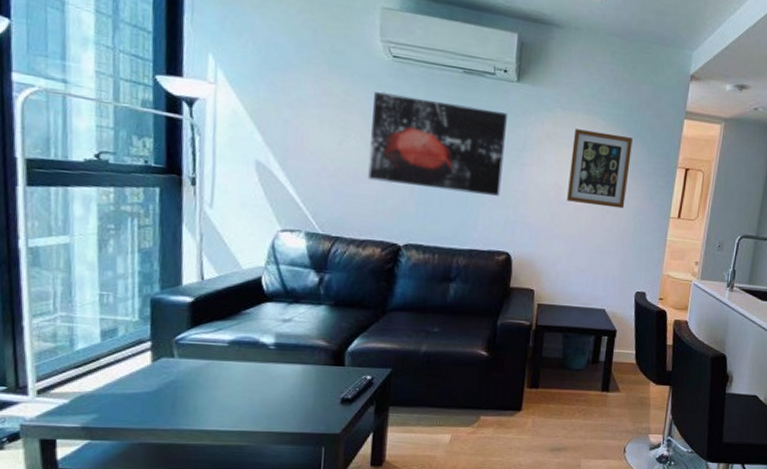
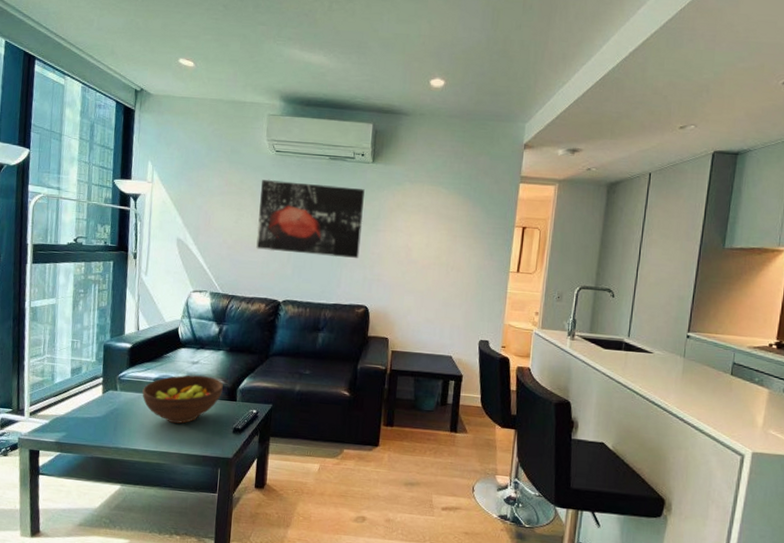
fruit bowl: none [211,335,326,396] -> present [142,375,223,424]
wall art: present [567,129,633,209] -> none [416,198,473,265]

